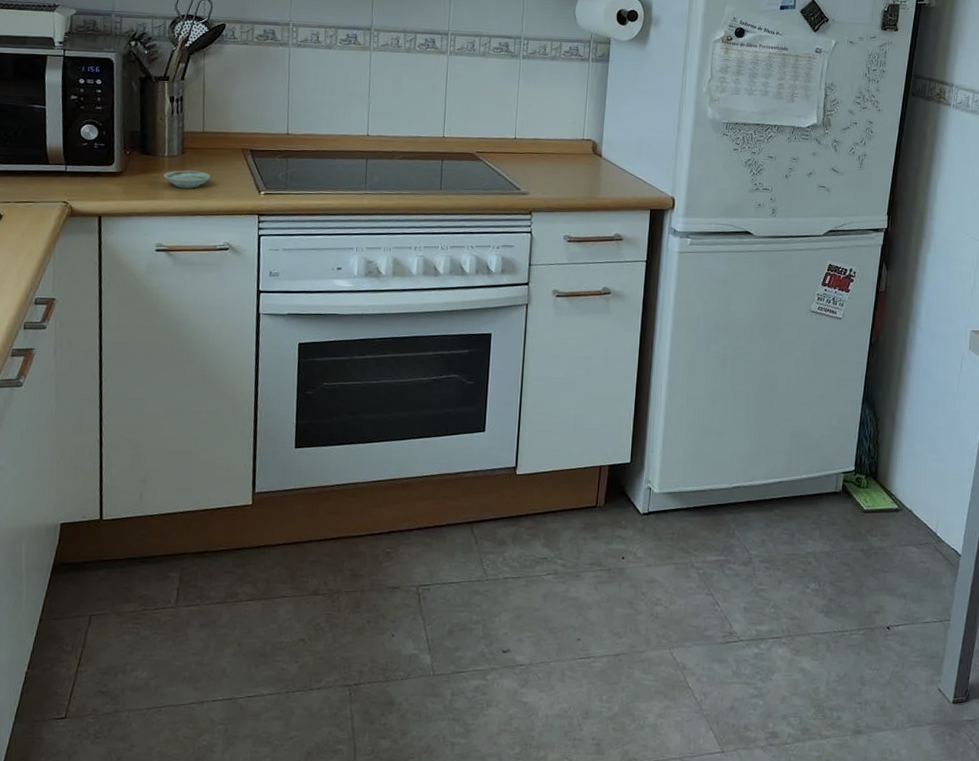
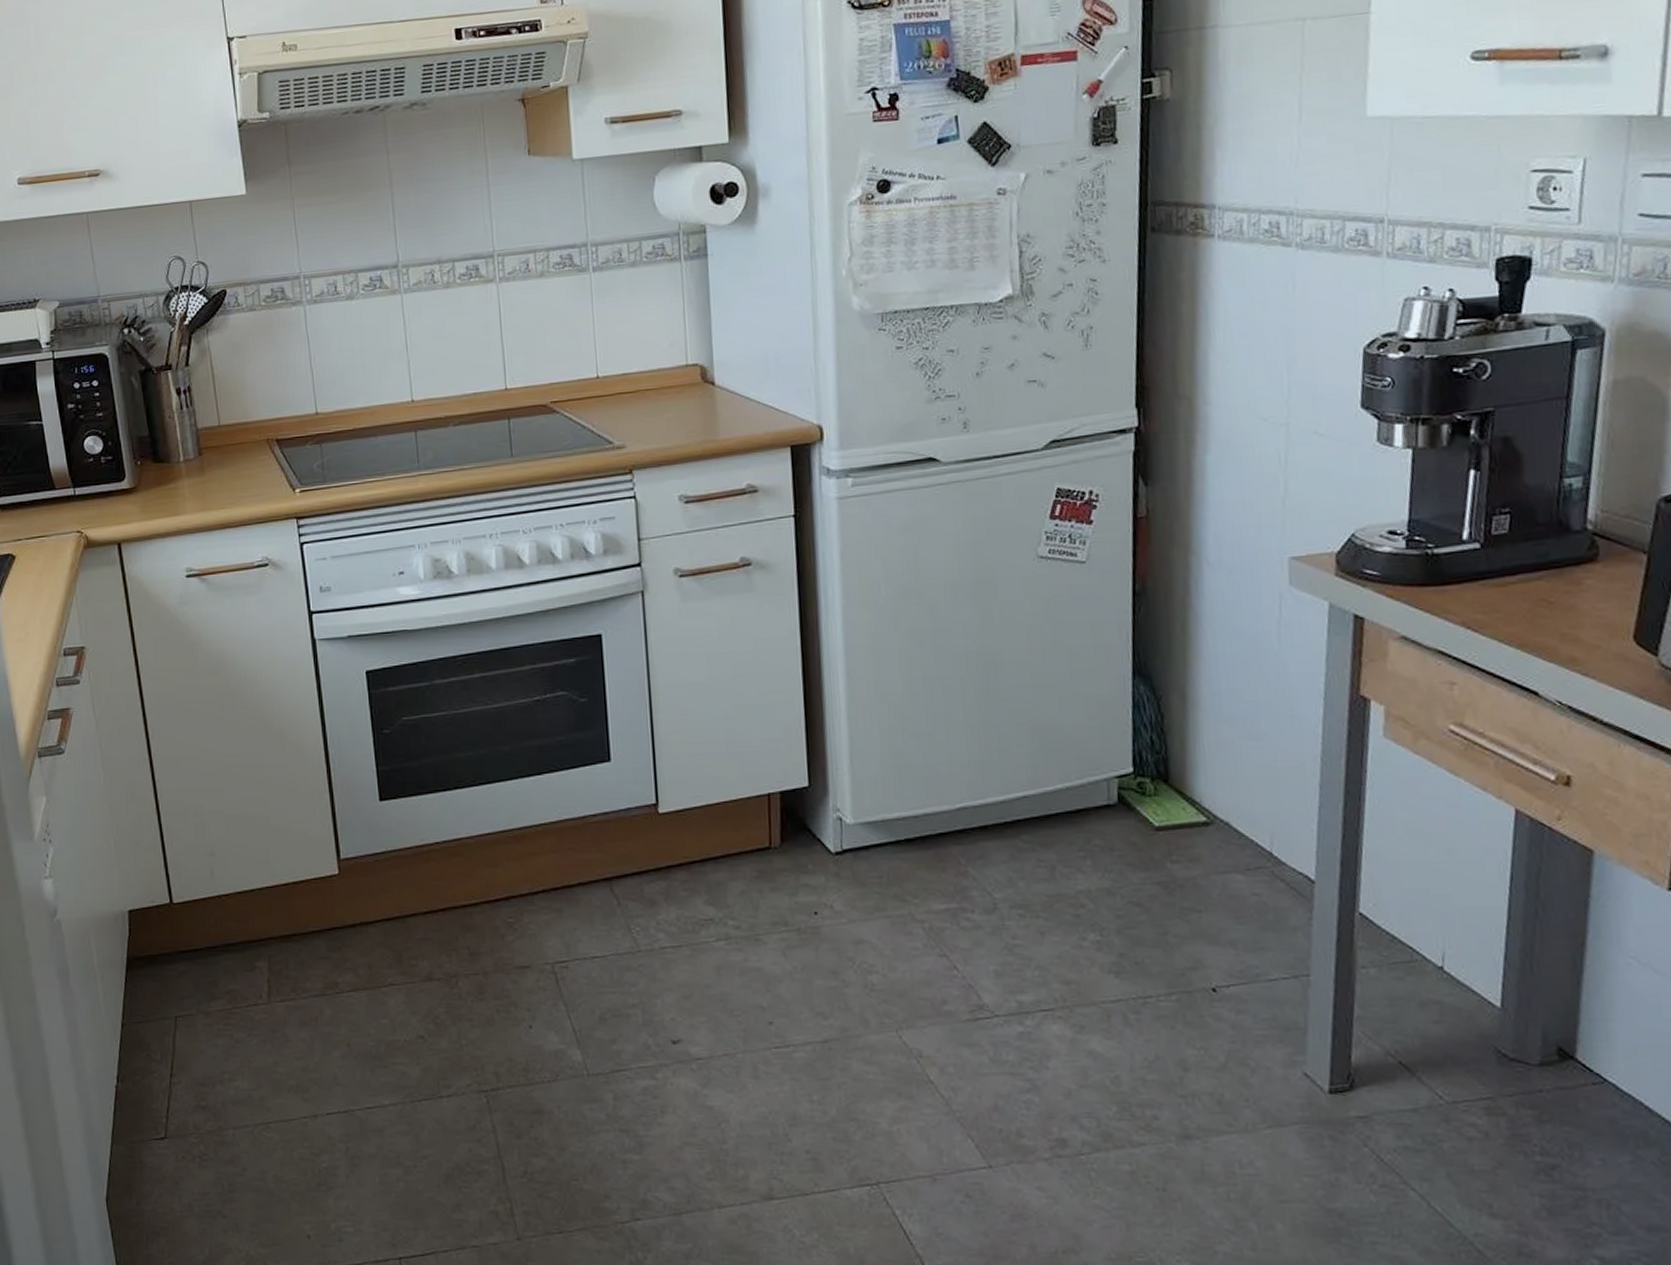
saucer: present [163,170,210,189] -> none [182,474,235,498]

